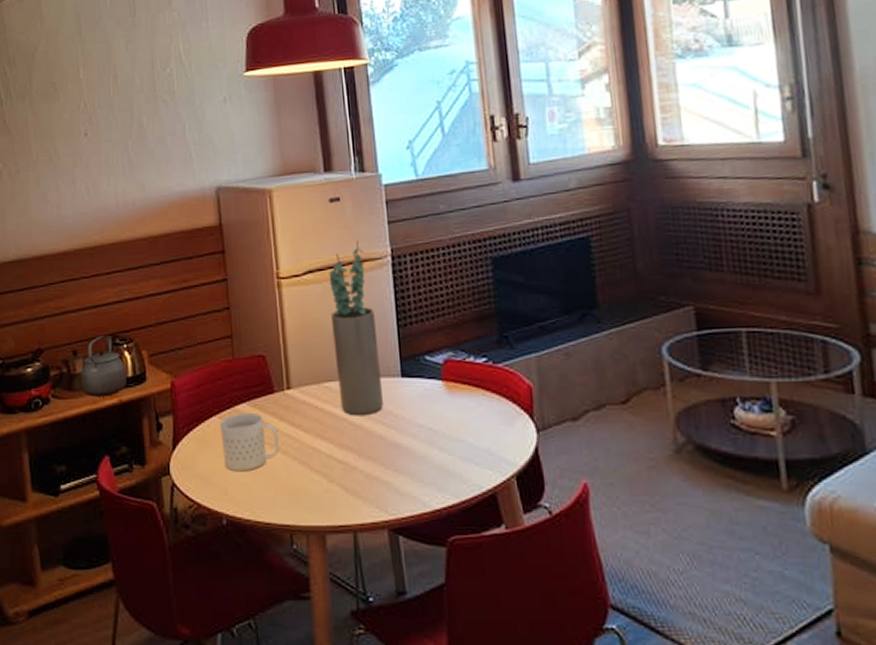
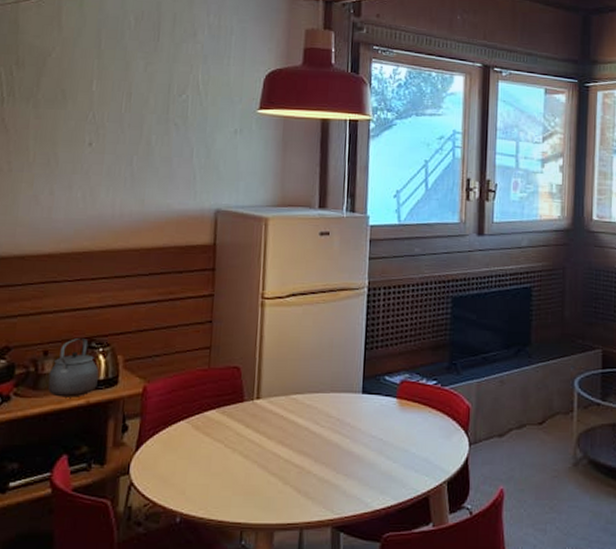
mug: present [220,412,280,472] -> none [185,418,243,473]
vase: present [329,241,383,416] -> none [304,271,346,426]

